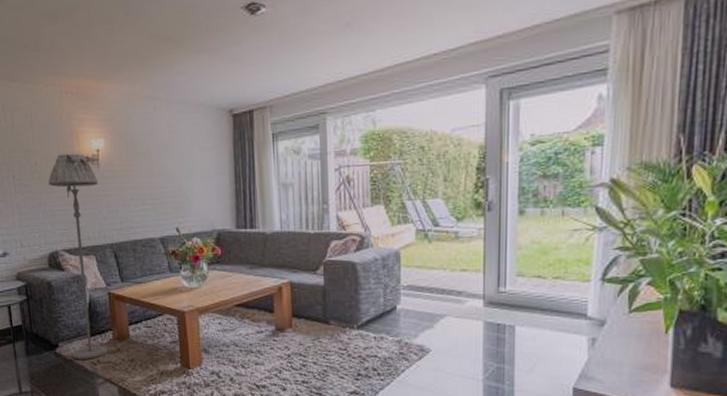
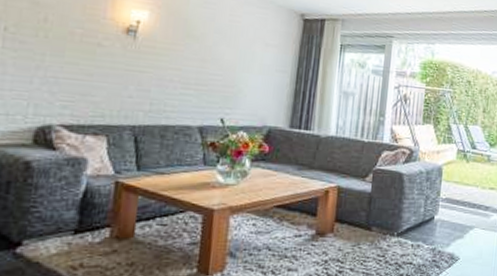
floor lamp: present [48,153,109,359] -> none [40,15,132,262]

